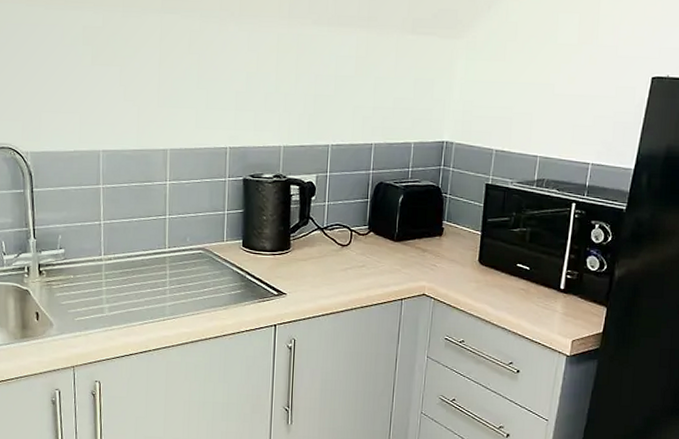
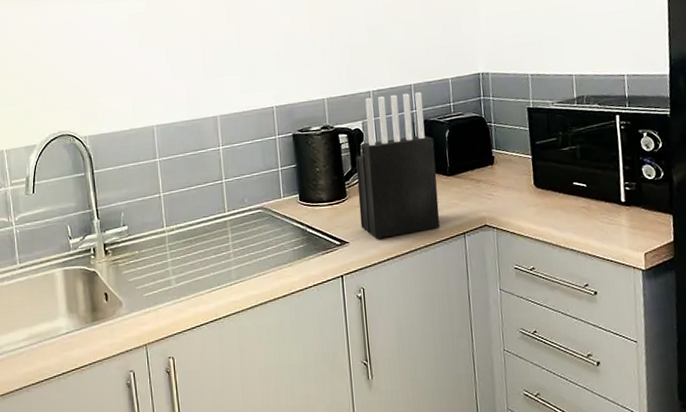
knife block: none [300,151,387,294] -> present [356,92,440,239]

